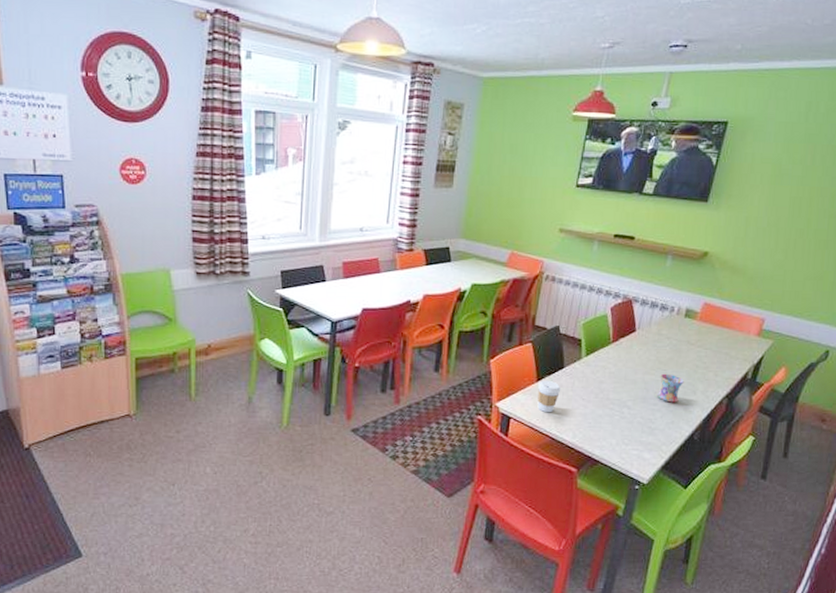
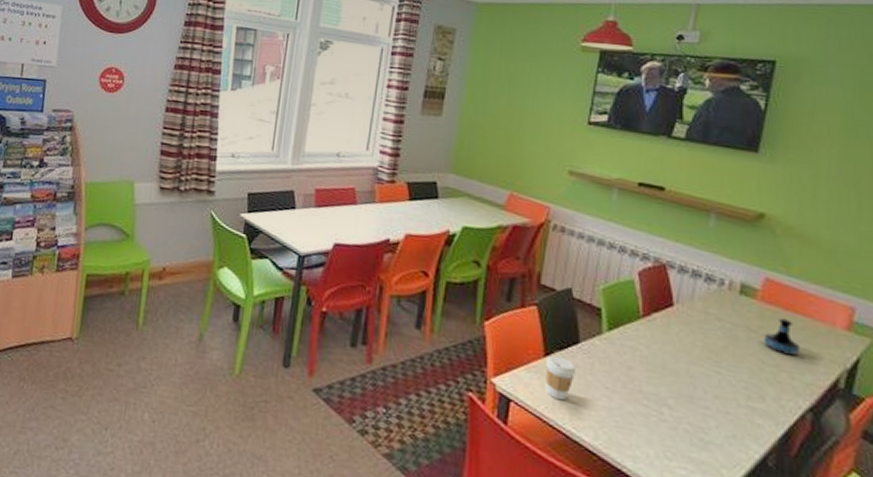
mug: present [656,373,684,403] -> none [708,366,746,409]
tequila bottle: none [698,332,724,359] -> present [763,318,800,356]

